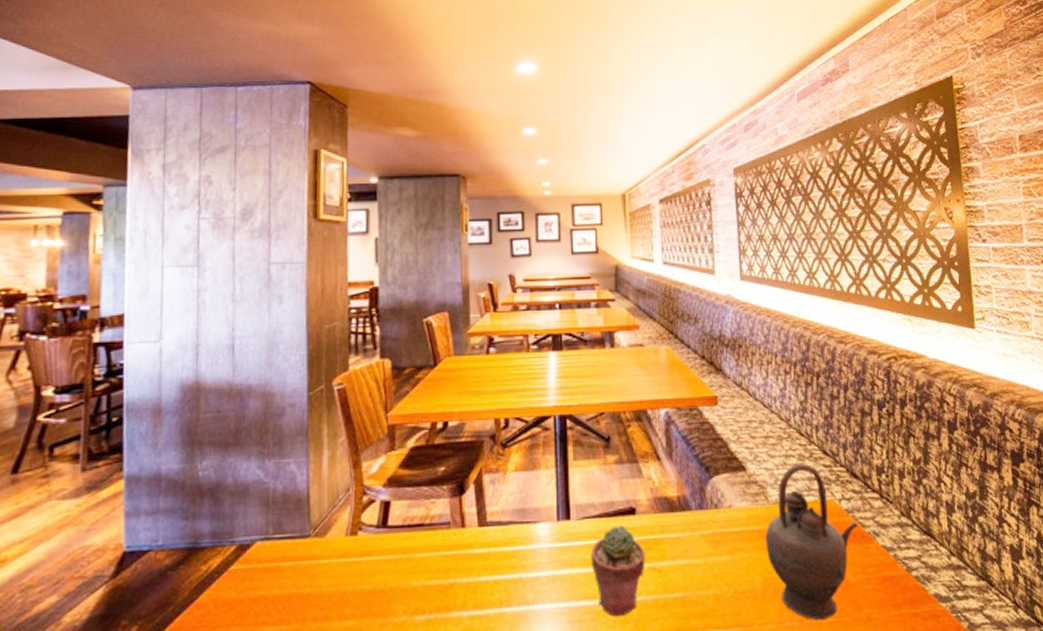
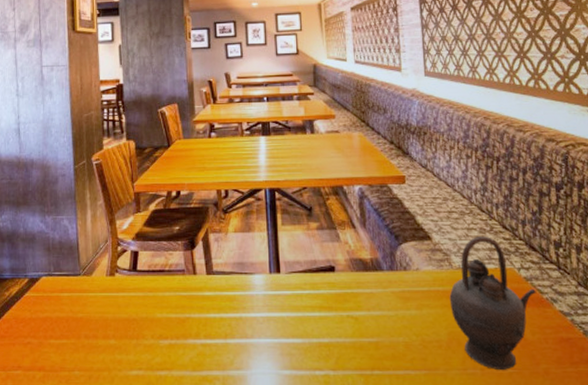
potted succulent: present [590,525,645,617] -> none [297,280,344,354]

